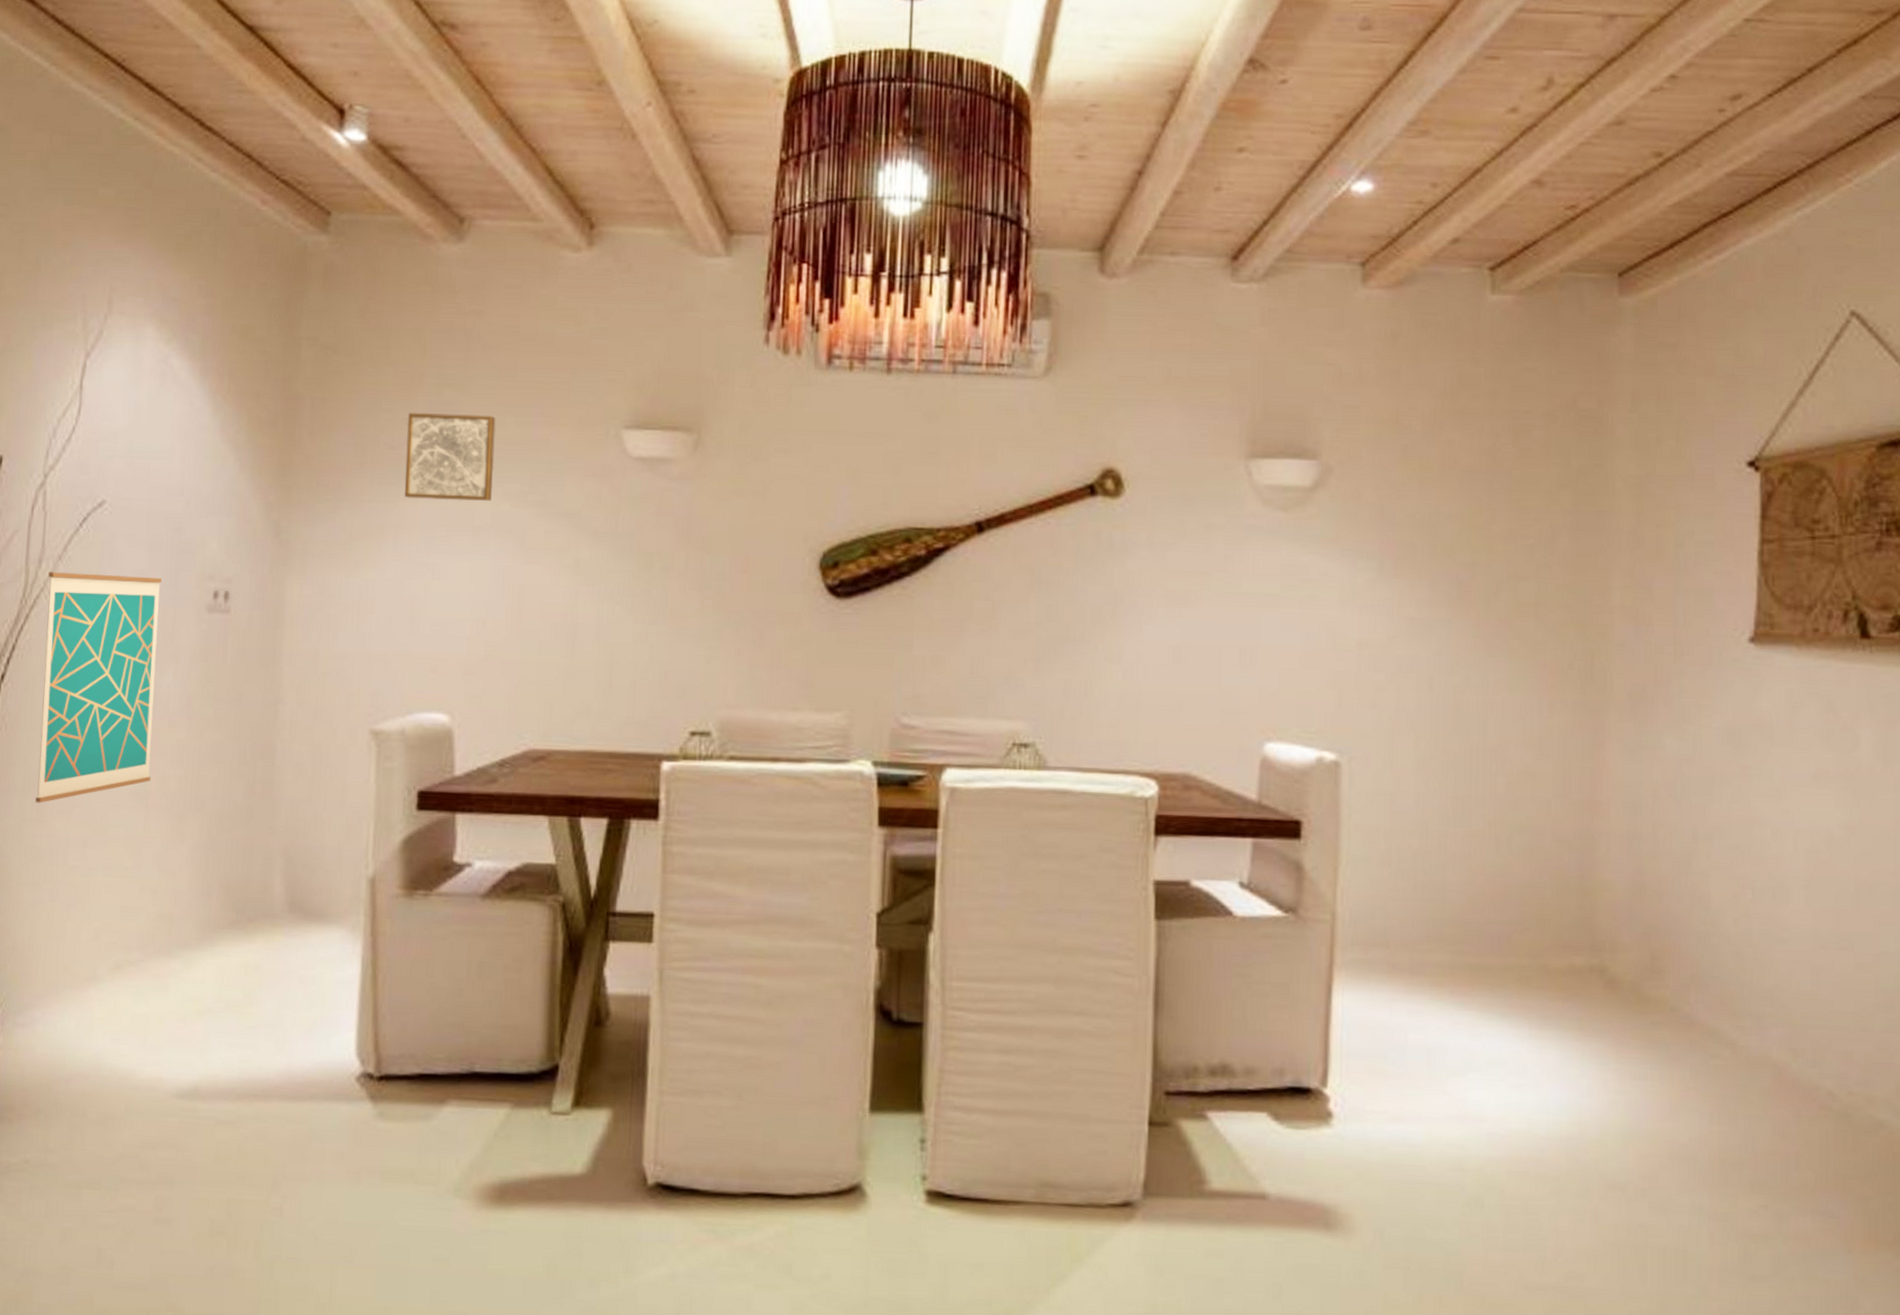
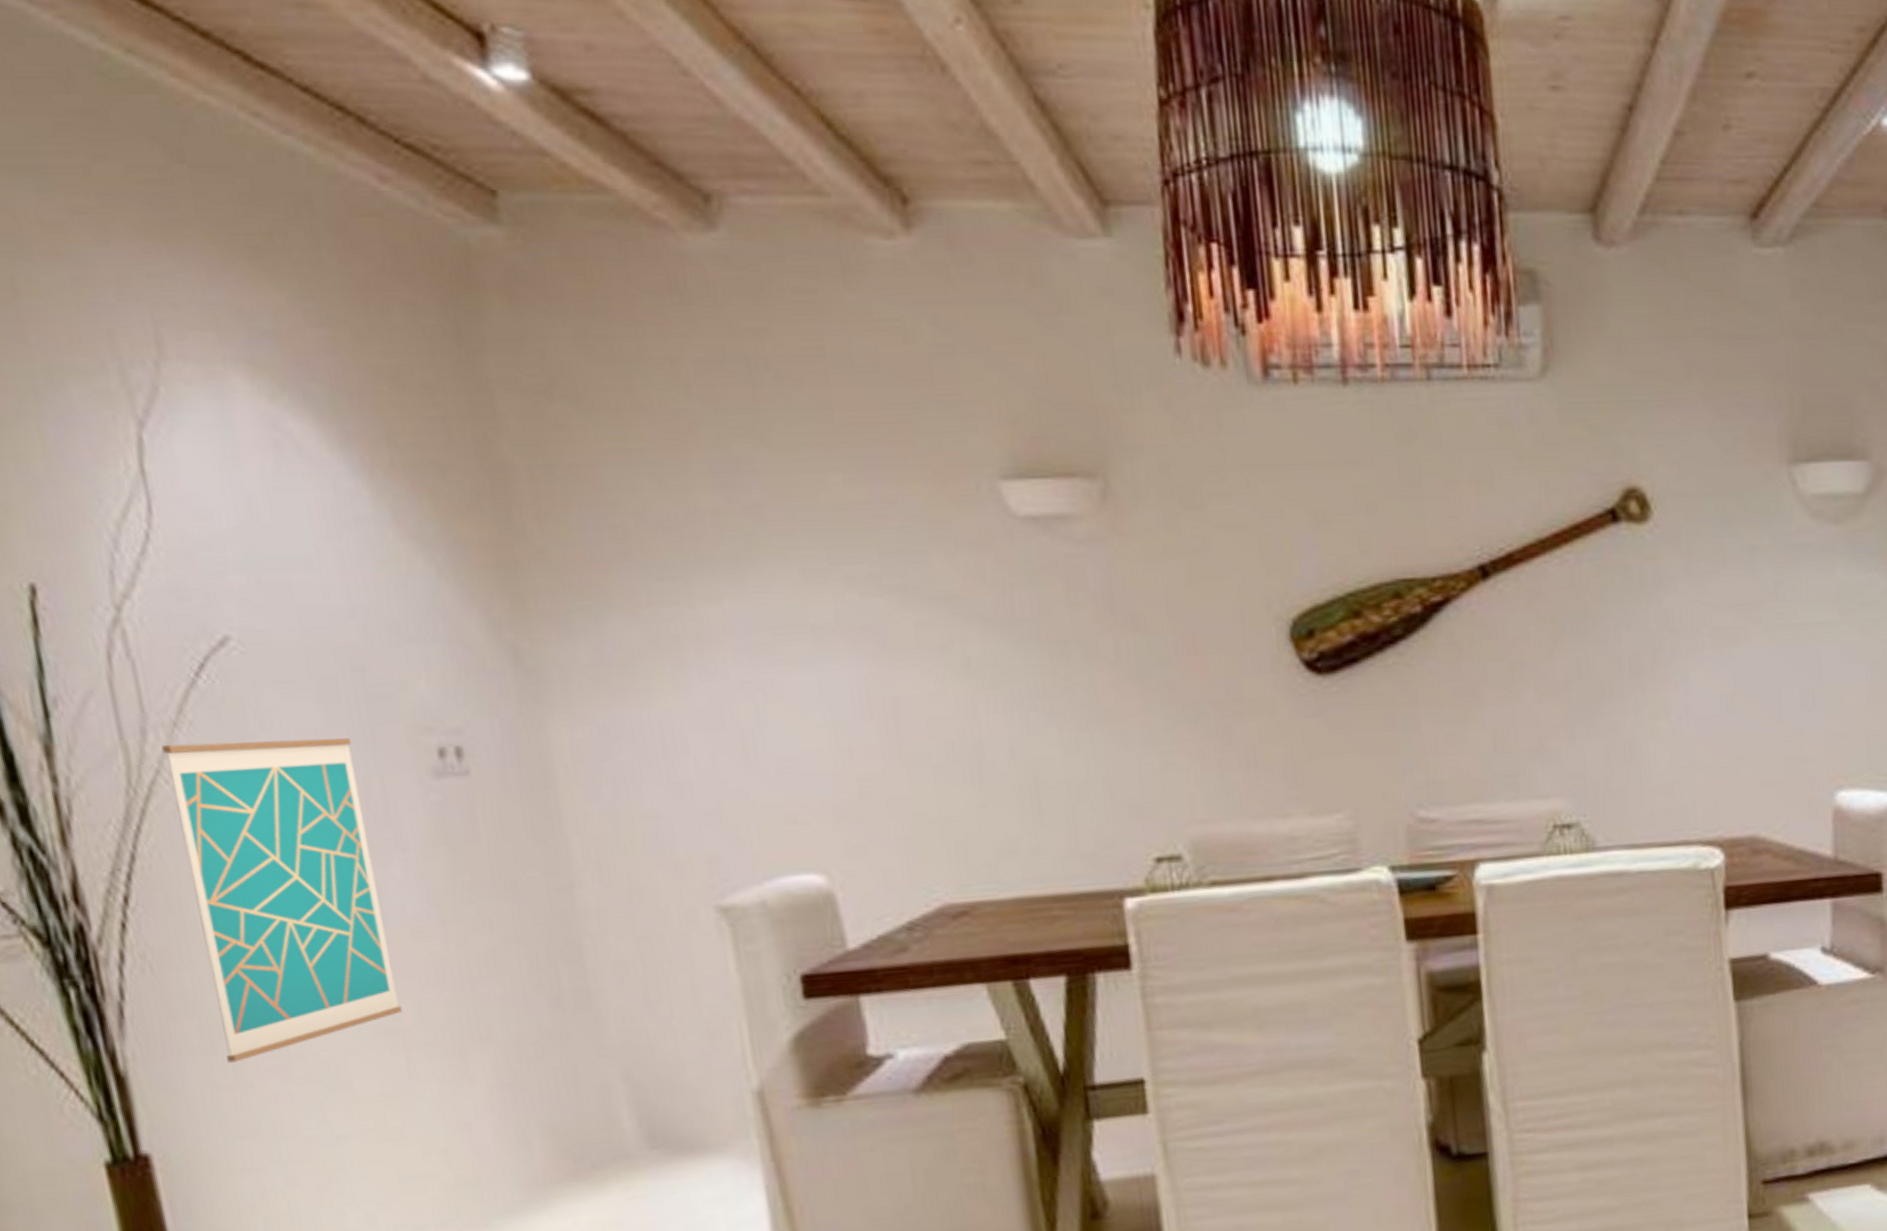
wall art: present [404,412,496,502] -> none [682,474,830,596]

